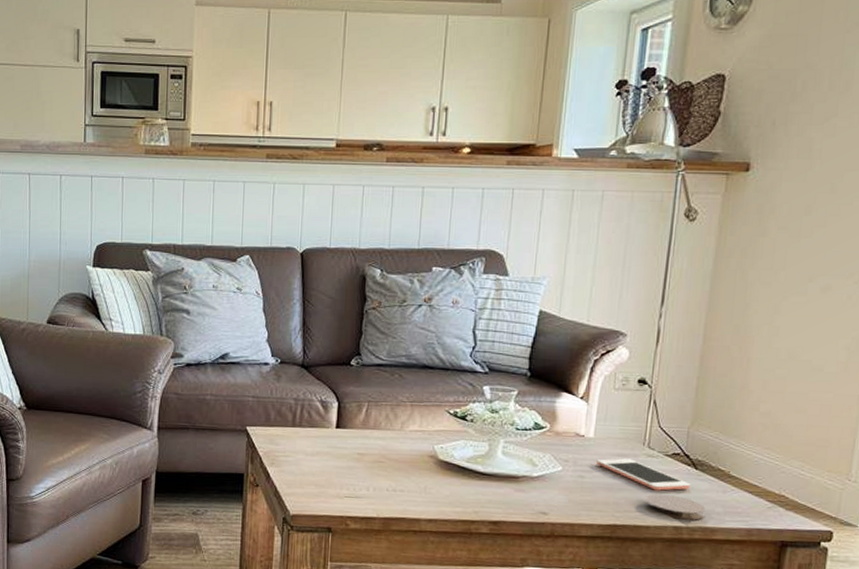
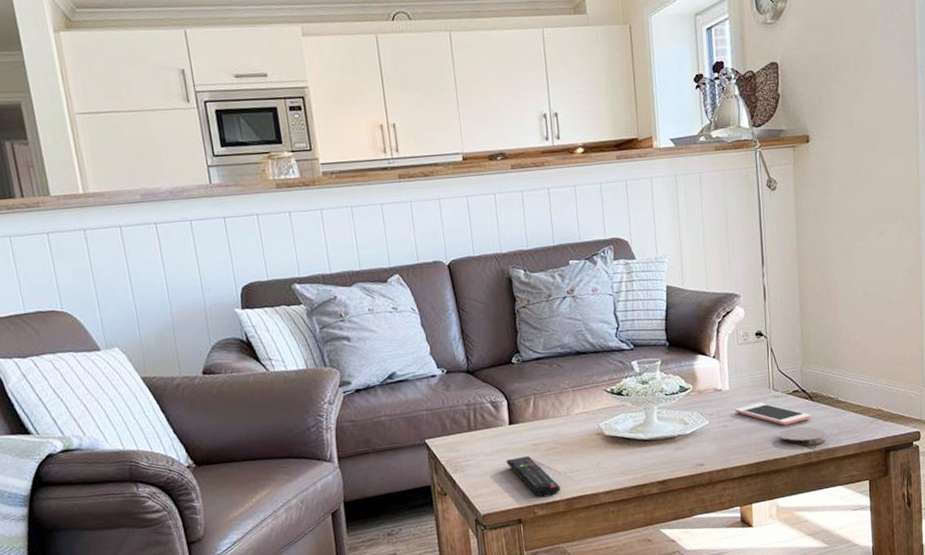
remote control: none [326,463,379,512] -> present [506,456,560,498]

